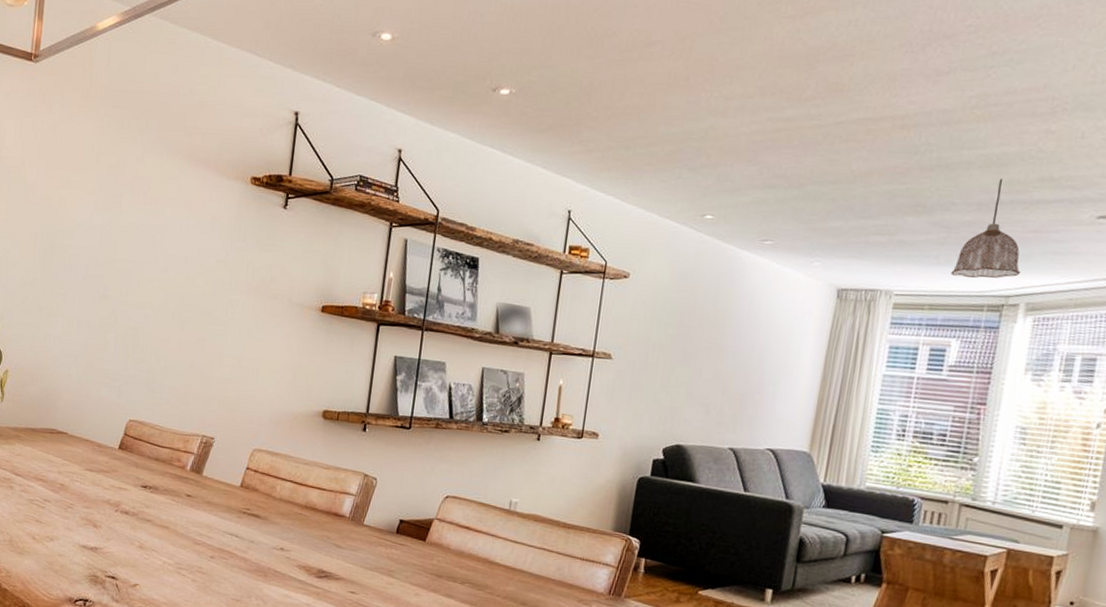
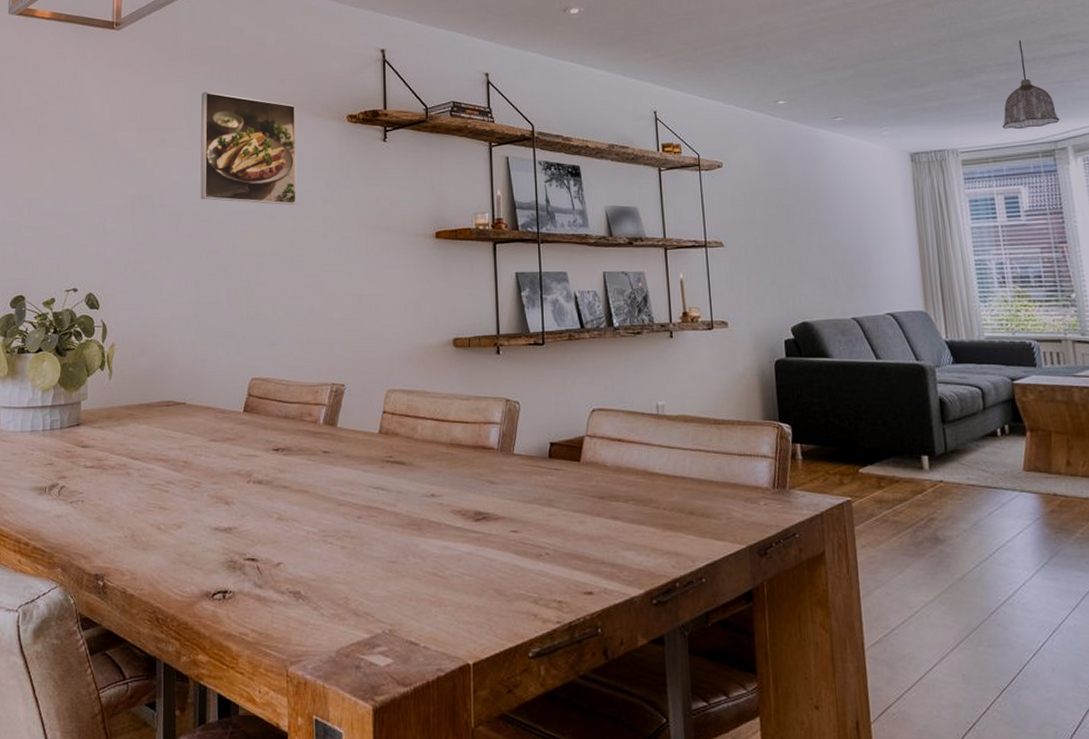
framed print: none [99,136,202,261] -> present [200,92,296,205]

